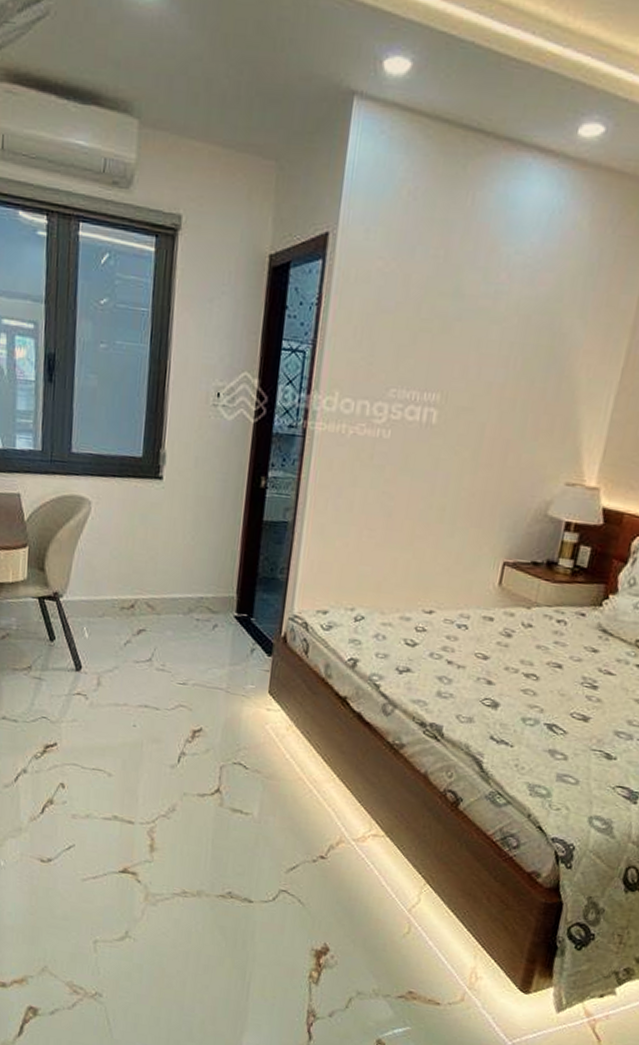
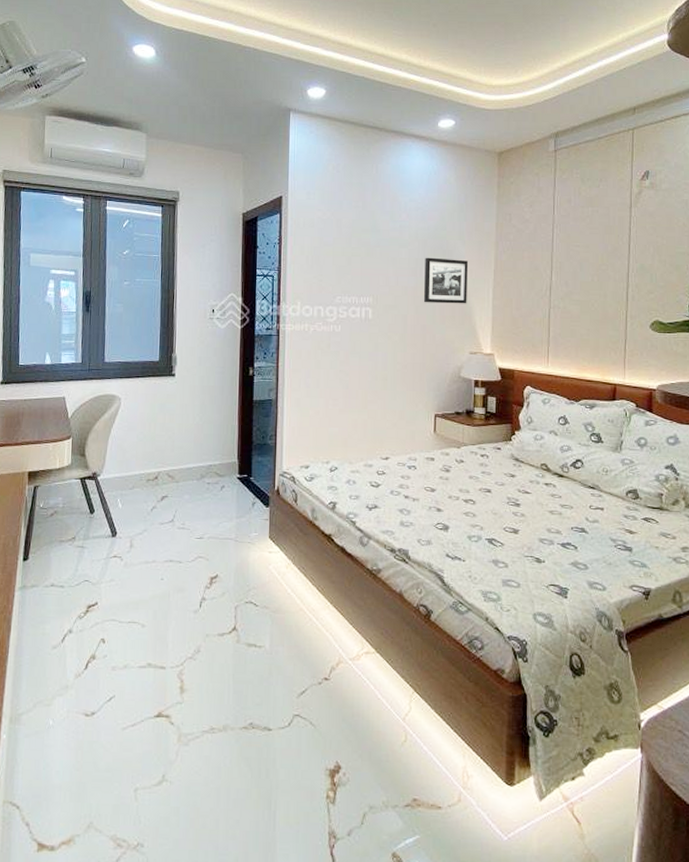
picture frame: none [513,341,588,415] -> present [424,257,469,304]

